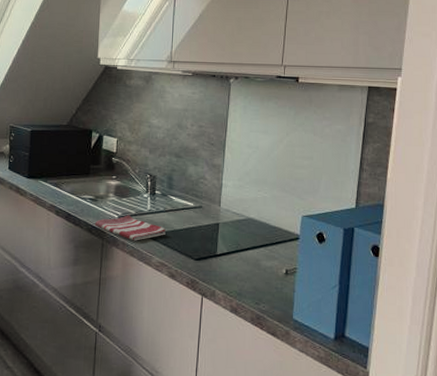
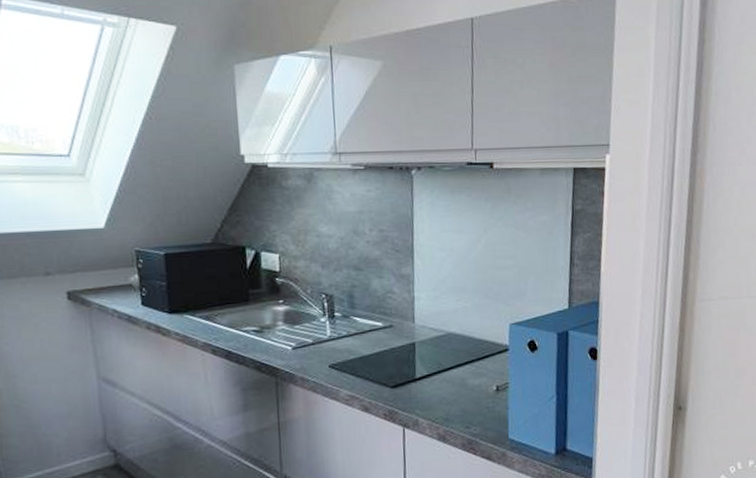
dish towel: present [94,215,166,241] -> none [263,345,353,375]

